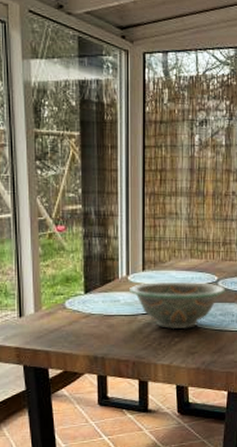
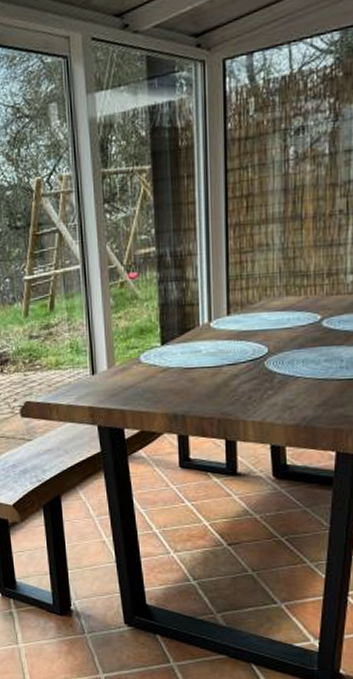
decorative bowl: present [129,282,226,330] -> none [212,324,332,381]

